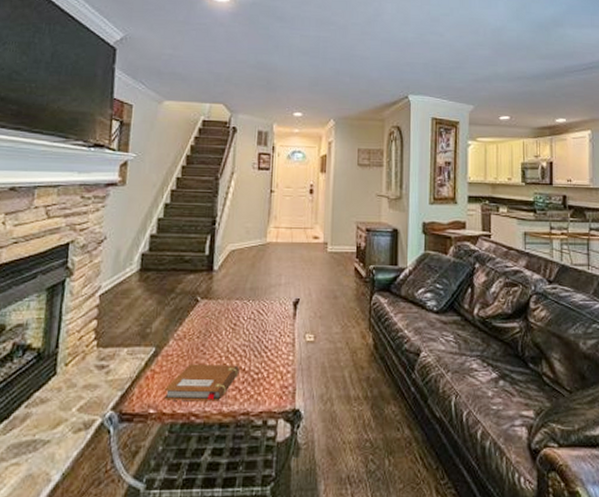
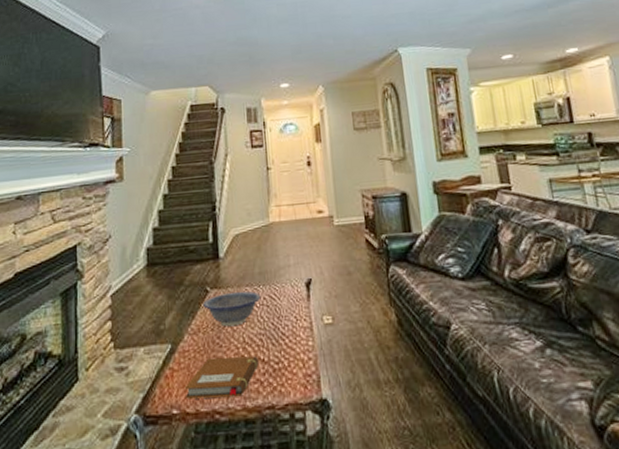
decorative bowl: none [192,303,250,336] -> present [203,291,261,327]

